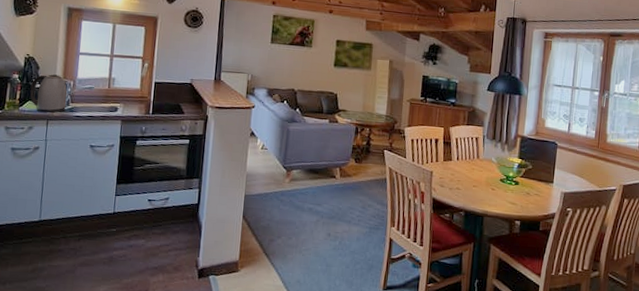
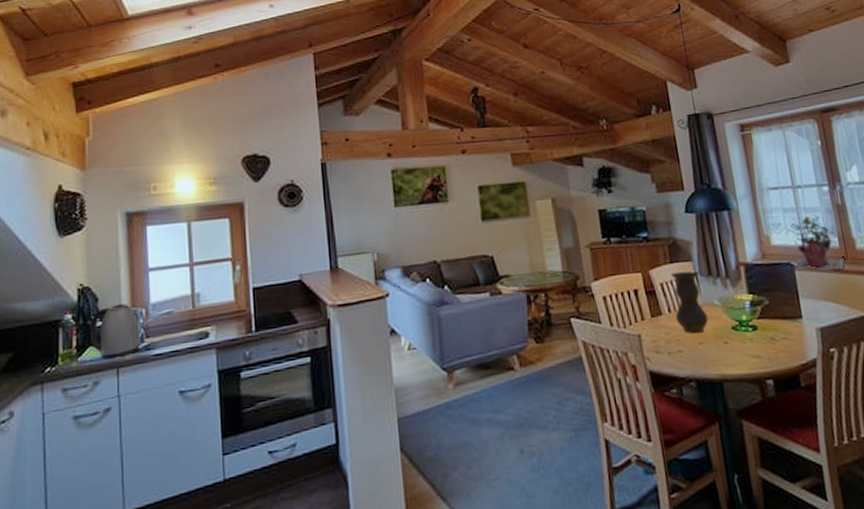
vase: none [461,132,486,179] -> present [671,271,709,334]
potted flower: none [557,111,596,156] -> present [792,214,845,272]

